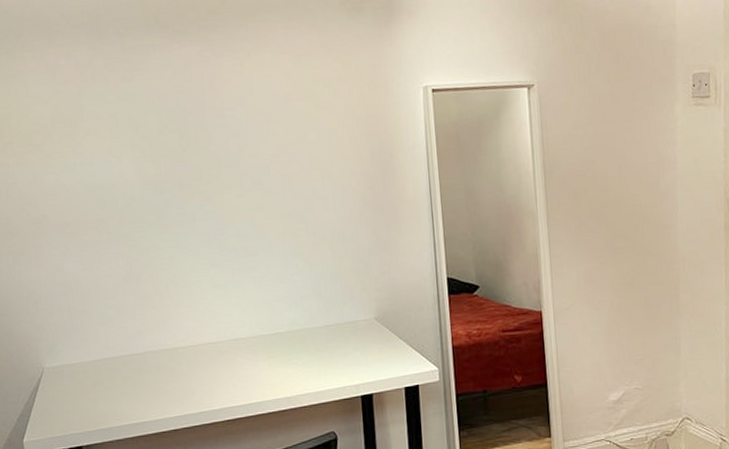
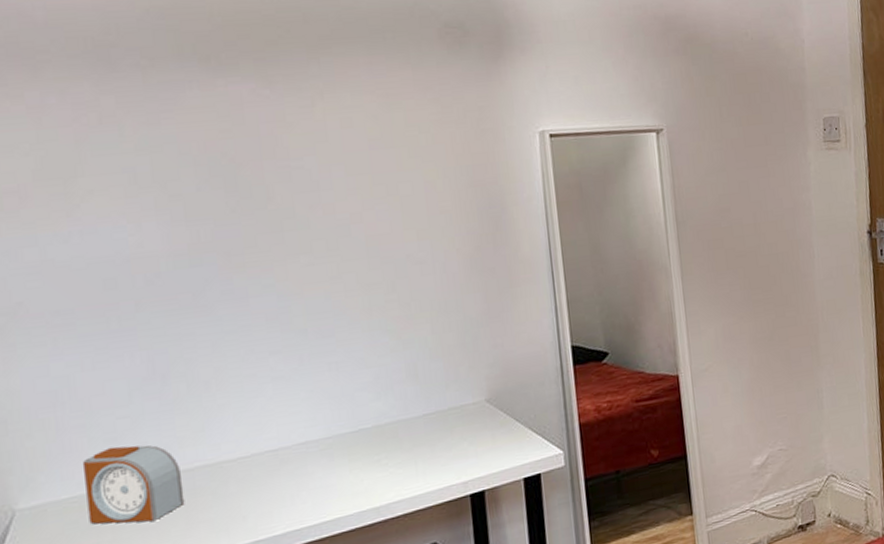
alarm clock: none [85,328,152,387] -> present [82,445,185,525]

